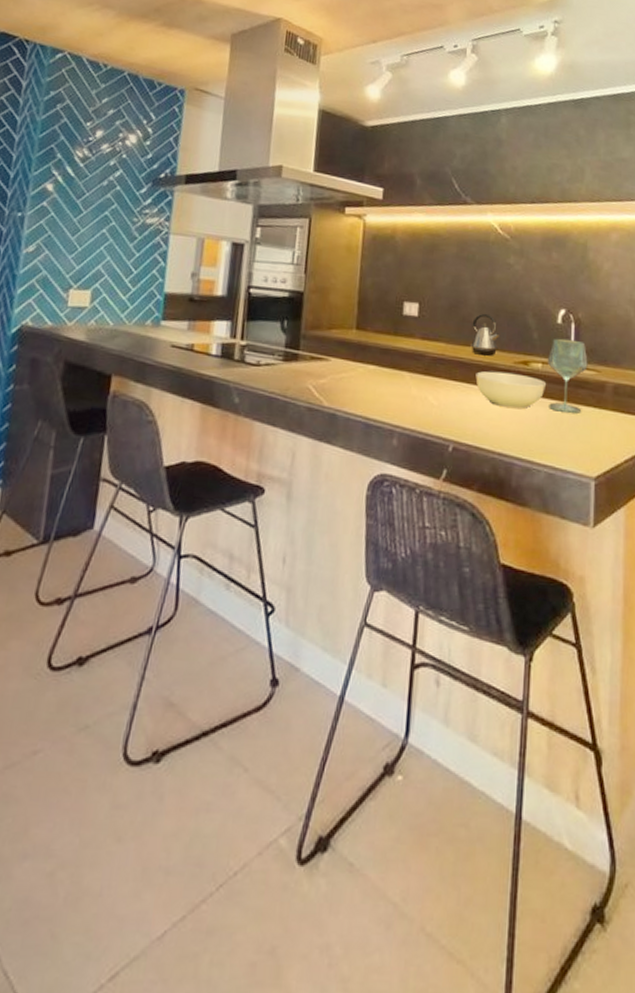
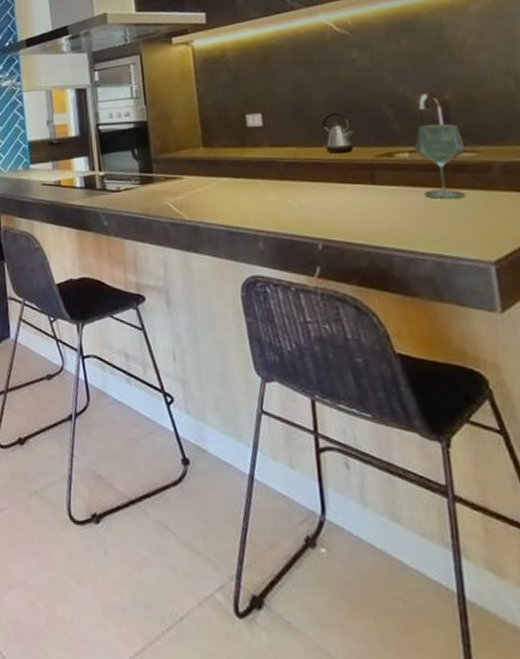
bowl: present [475,371,547,410] -> none [335,166,419,202]

